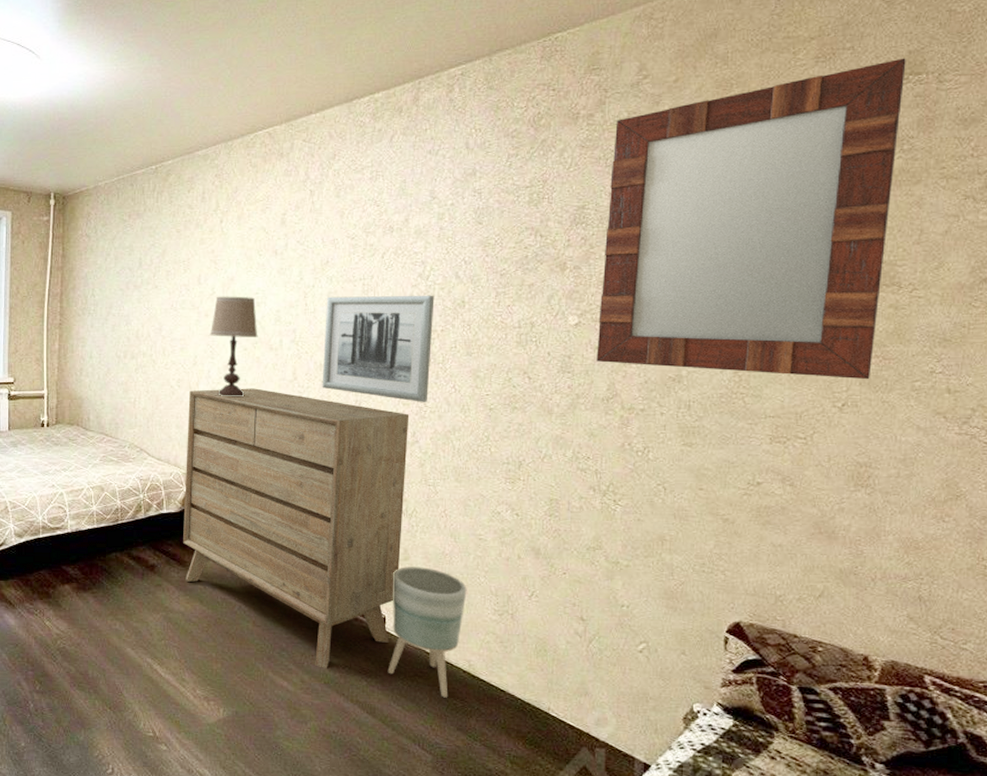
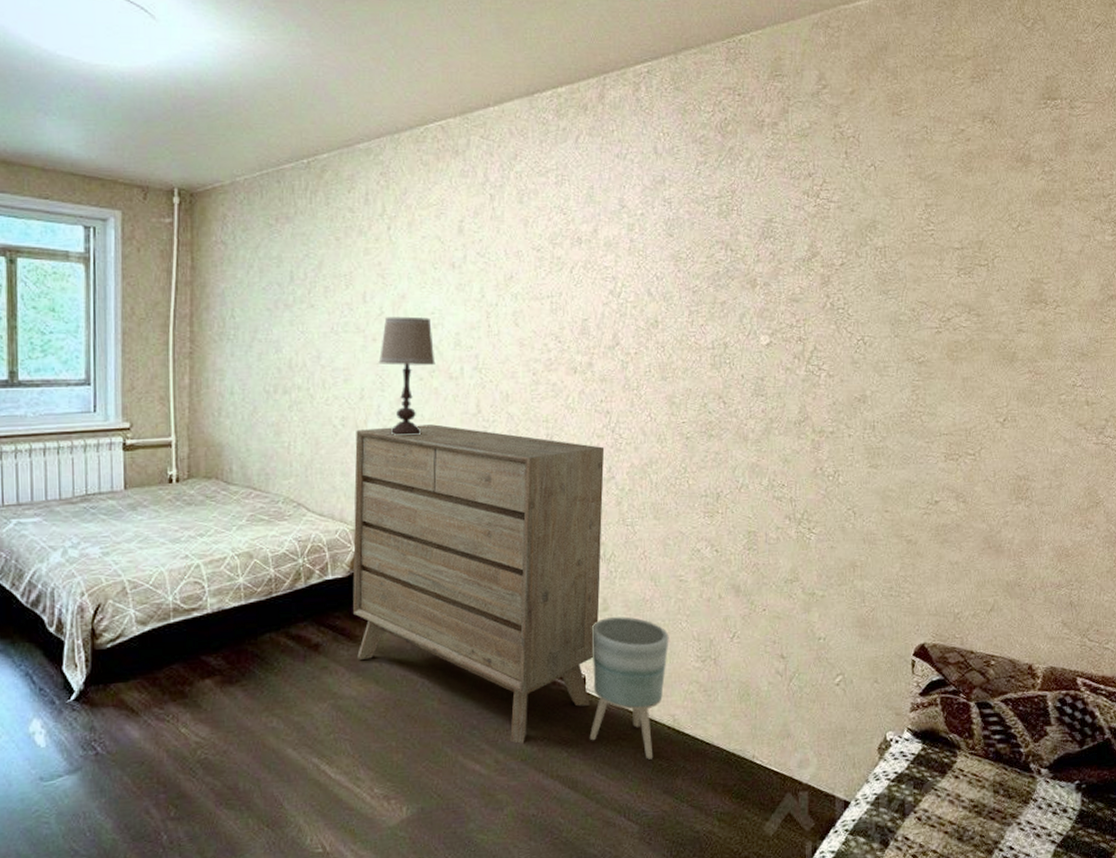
wall art: present [322,295,435,402] -> none [509,314,627,434]
home mirror: present [596,58,906,380] -> none [788,83,1045,395]

